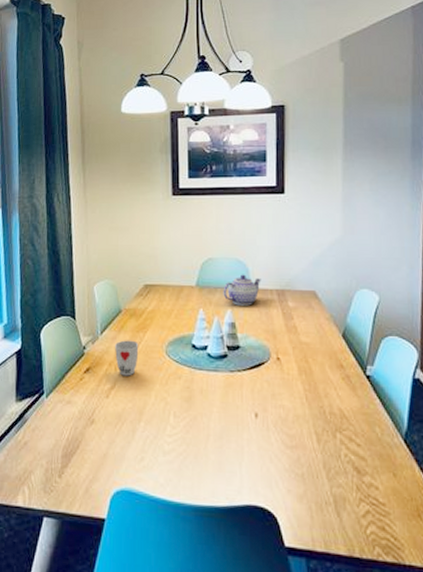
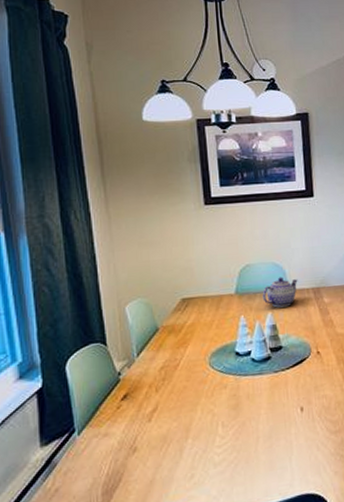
cup: present [115,340,139,376] -> none [154,357,181,396]

